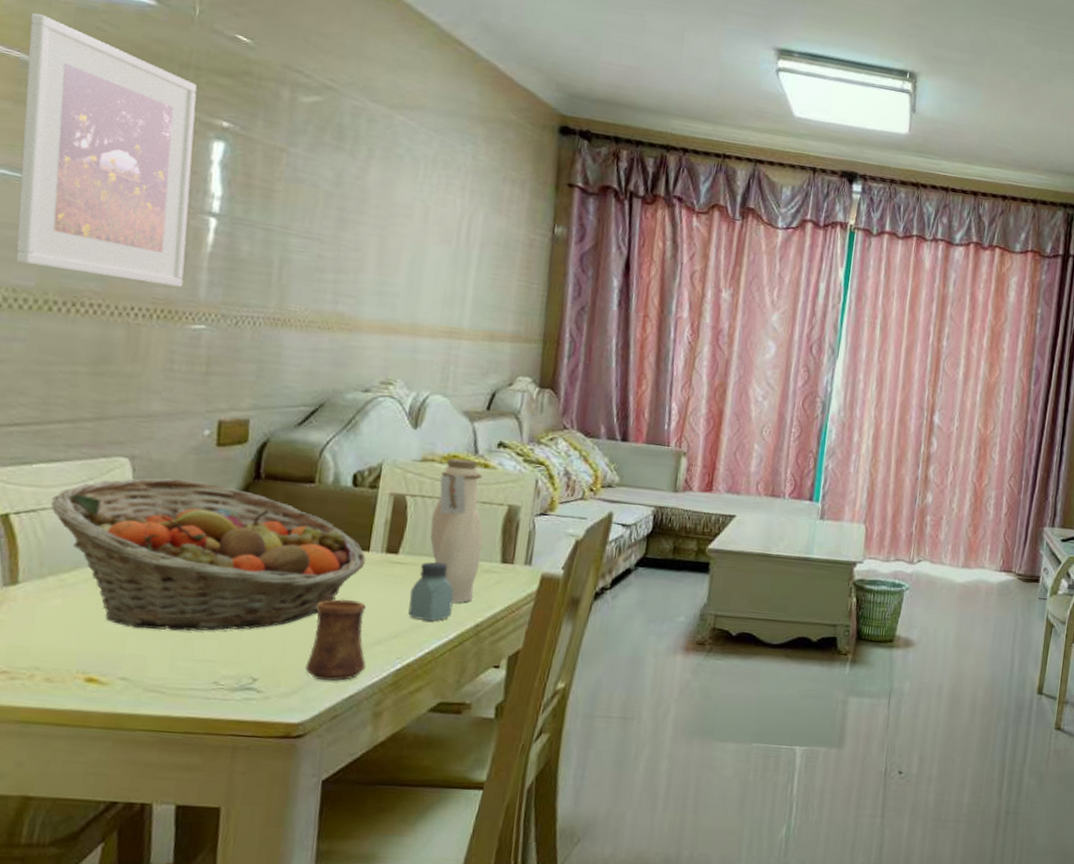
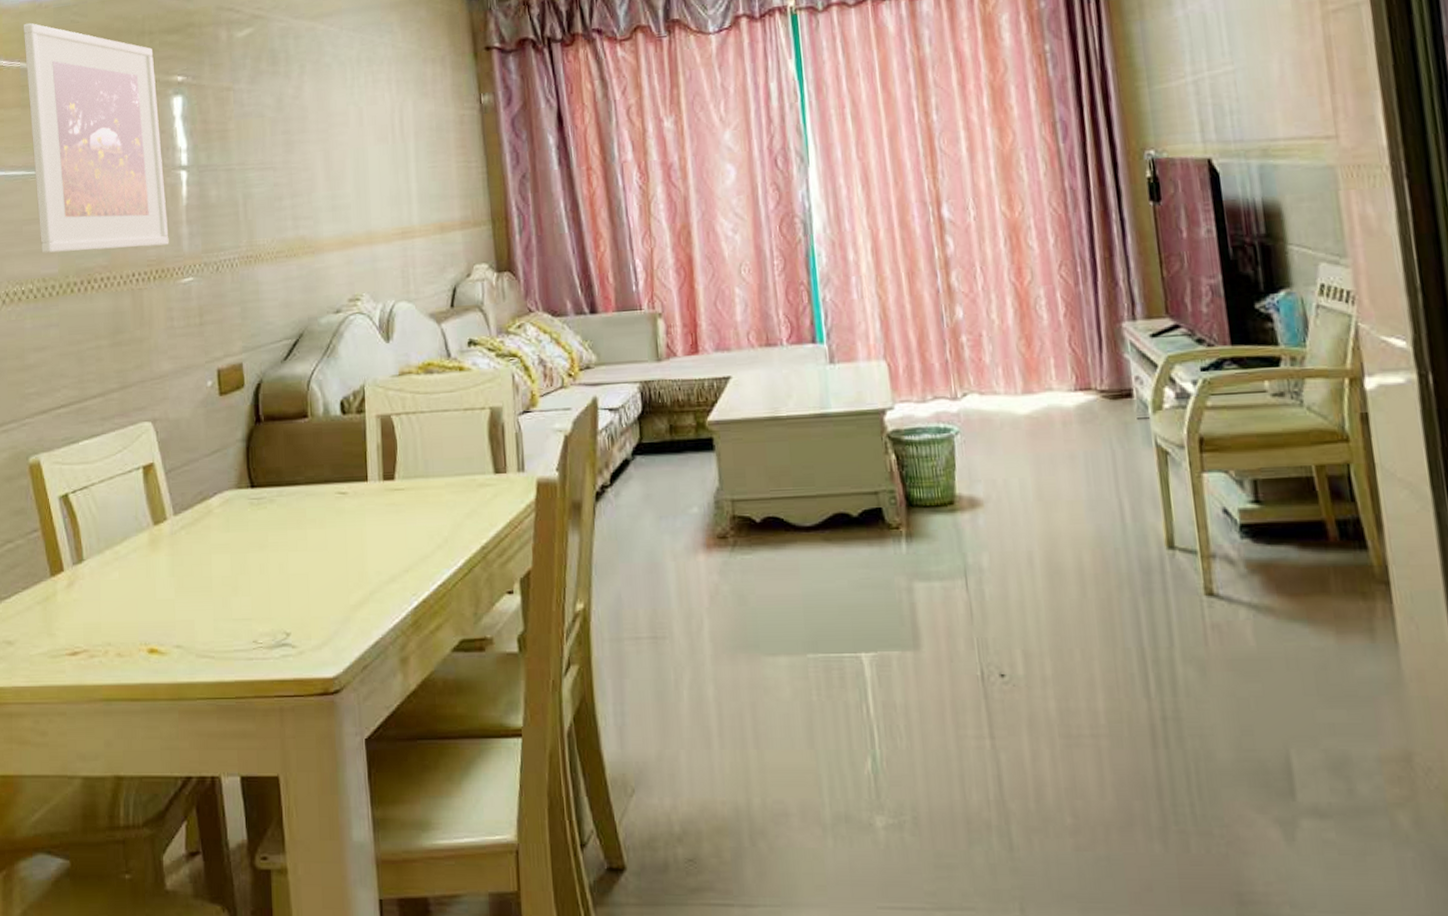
fruit basket: present [51,478,367,631] -> none [98,434,367,593]
cup: present [305,598,366,681] -> none [330,536,385,628]
saltshaker: present [408,562,454,622] -> none [412,482,456,550]
water bottle: present [430,458,483,603] -> none [418,365,474,525]

